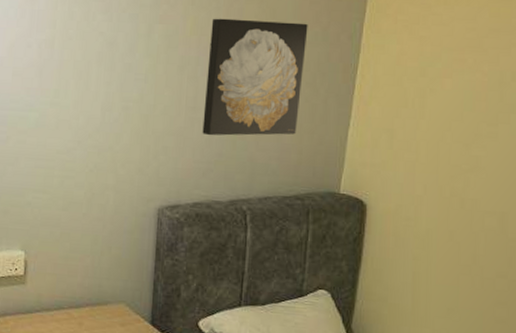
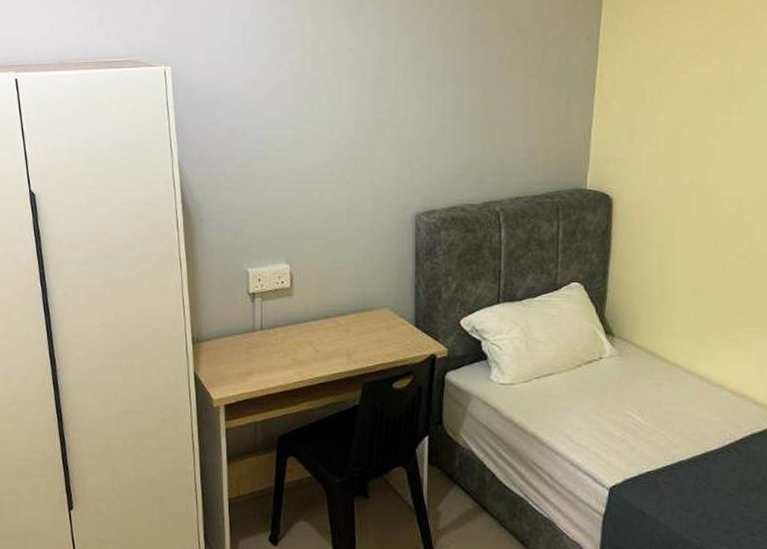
wall art: present [202,18,308,136] -> none [453,27,548,142]

